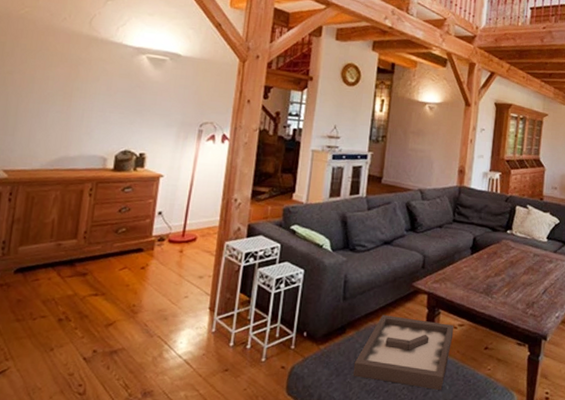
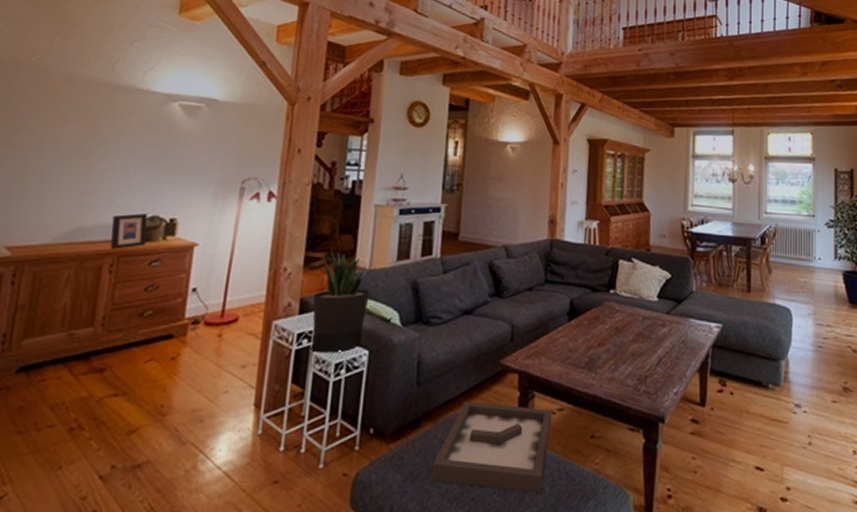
picture frame: none [90,147,121,177] -> present [110,213,148,250]
planter: none [256,184,307,270] -> present [311,248,371,353]

